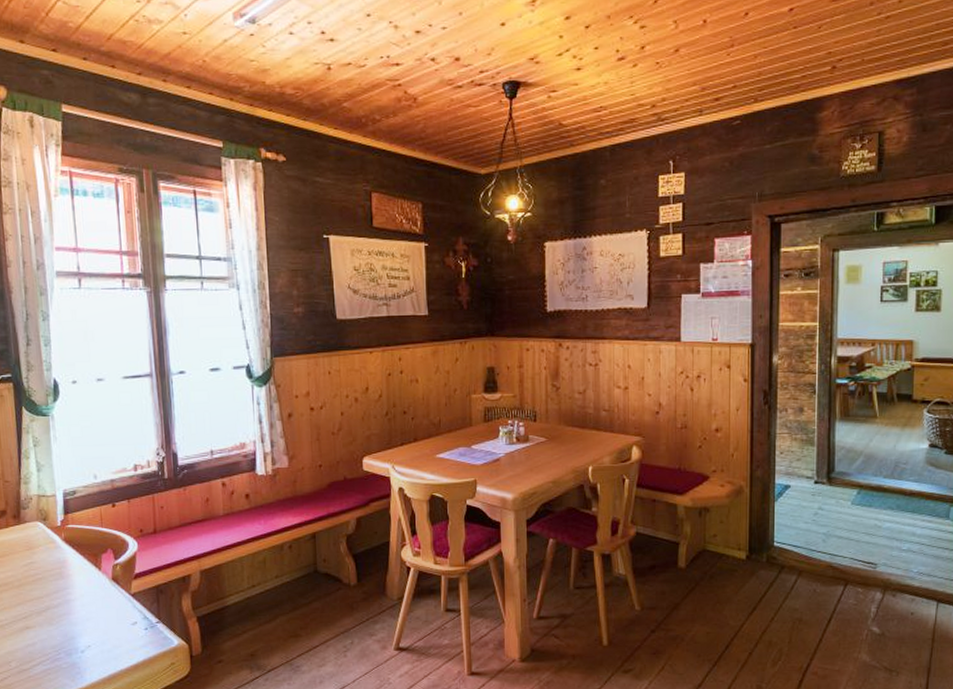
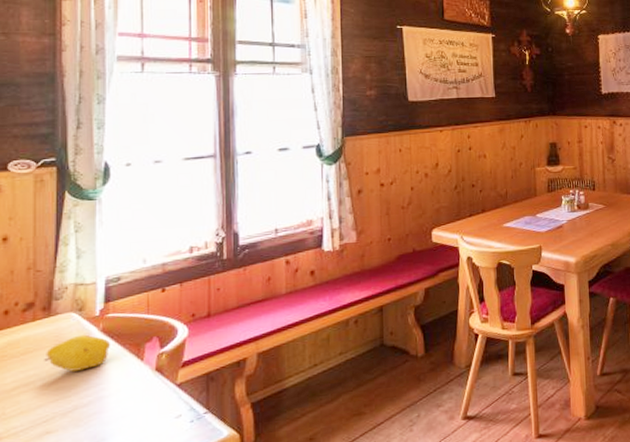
fruit: none [19,542,73,575] -> present [44,334,111,372]

